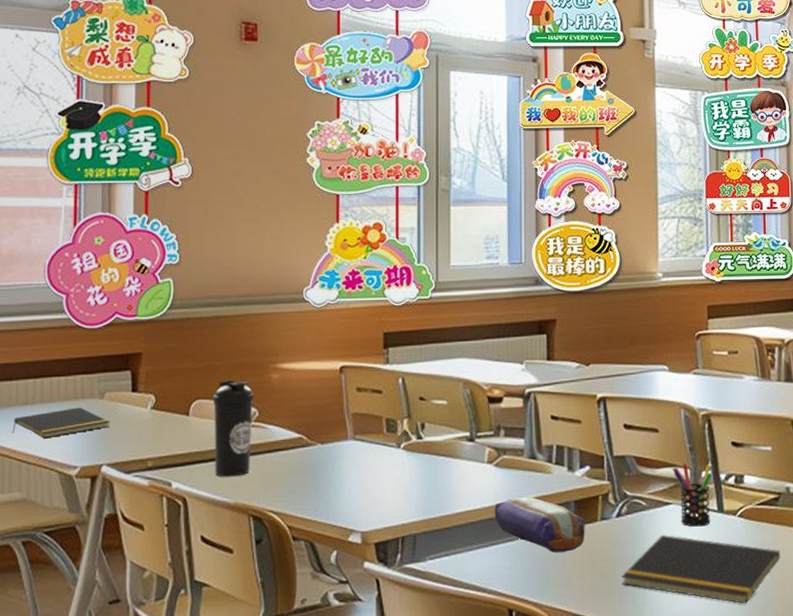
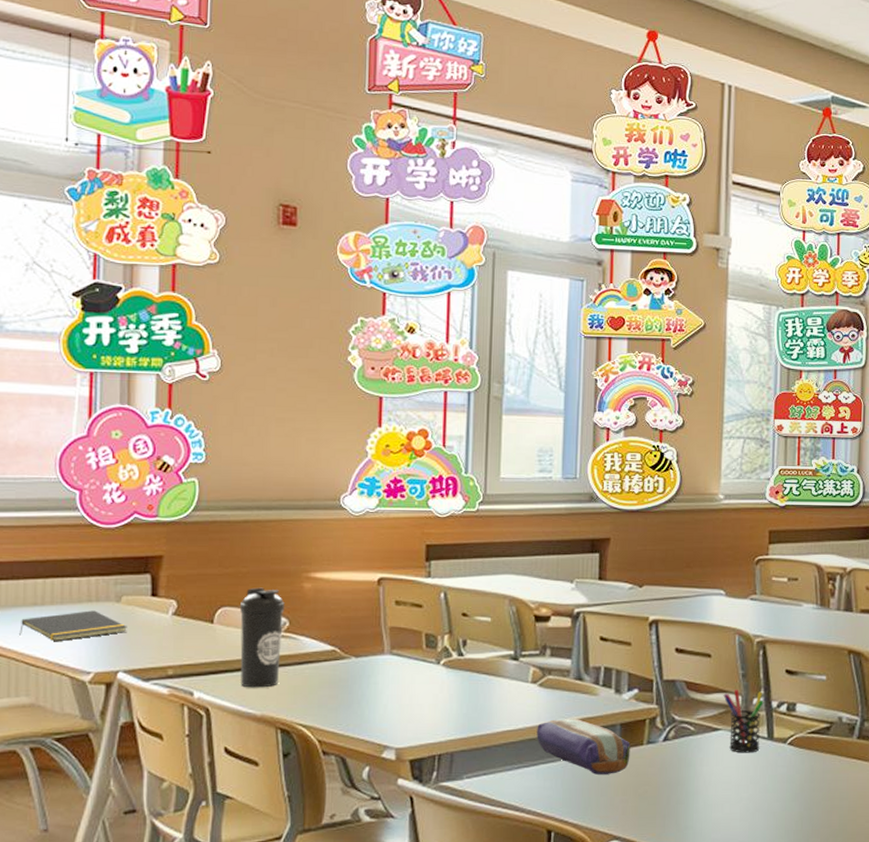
notepad: present [621,535,781,603] -> none [665,761,829,830]

